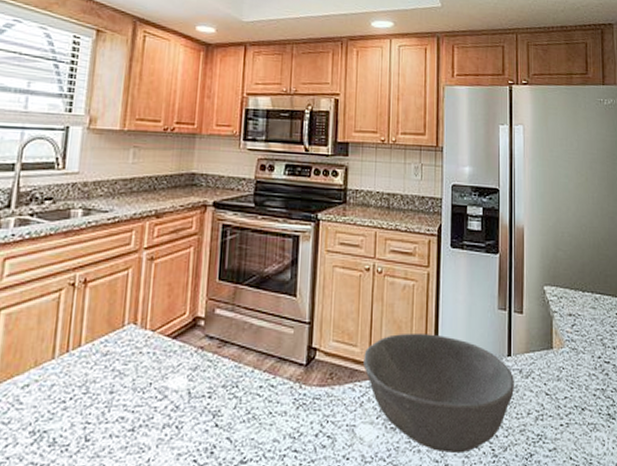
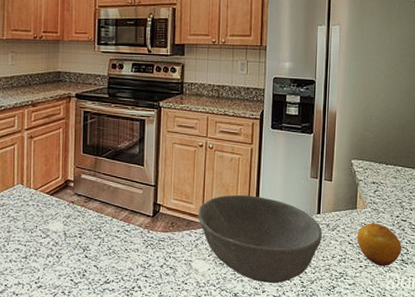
fruit: none [555,366,608,424] -> present [357,223,402,266]

